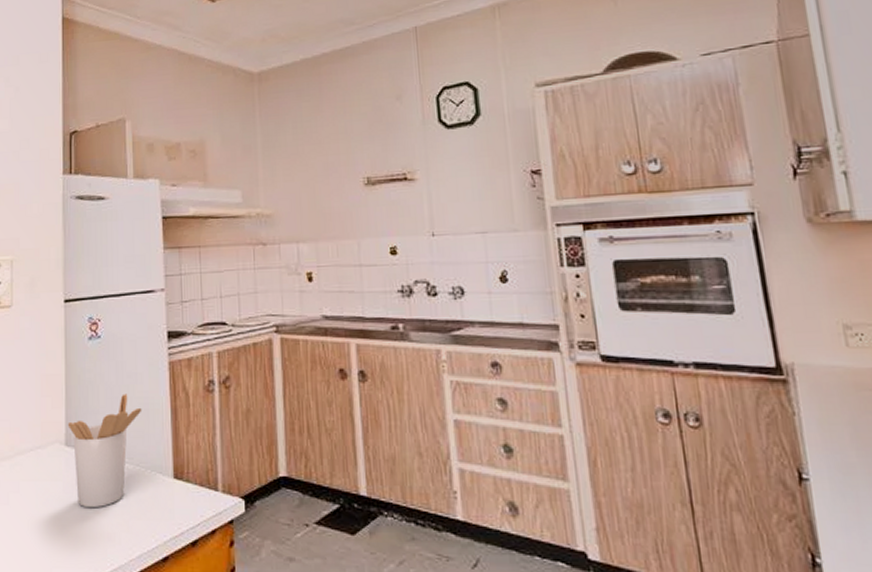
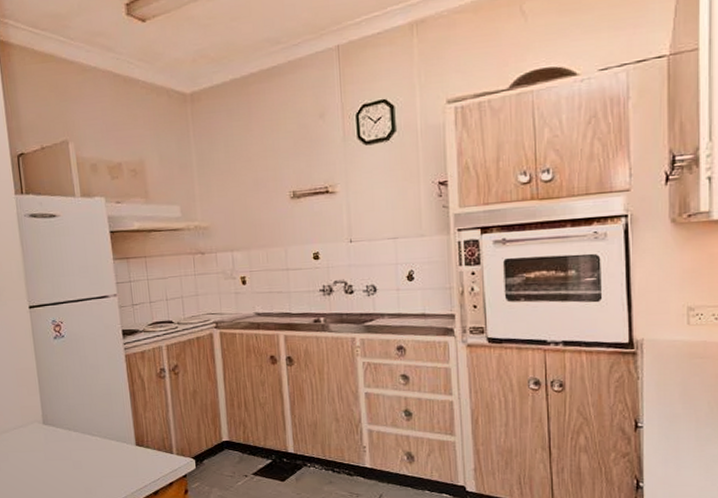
utensil holder: present [67,394,142,508] -> none [43,382,106,471]

